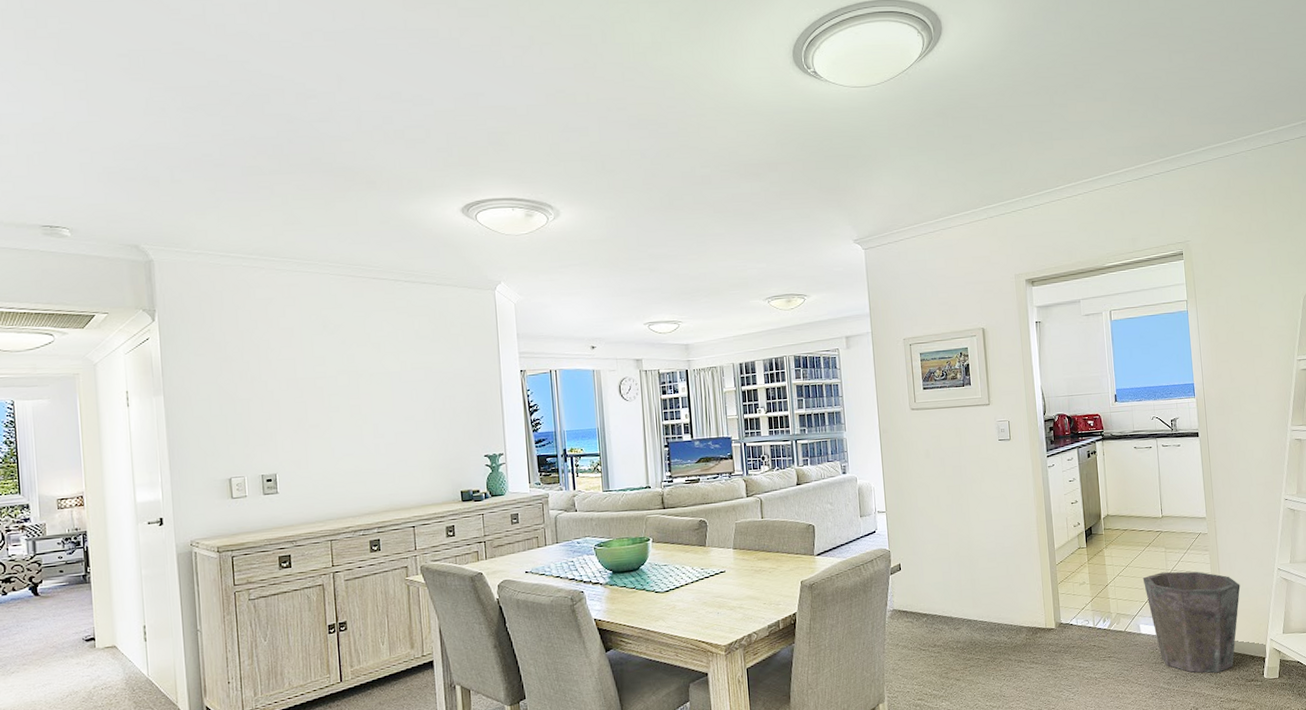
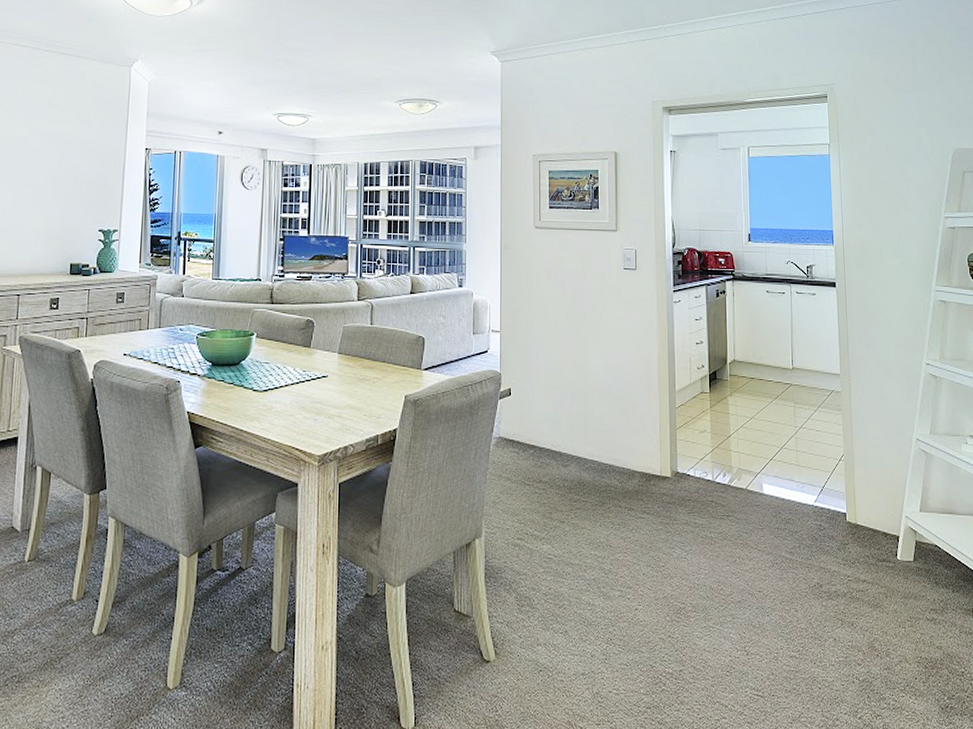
waste bin: present [1142,571,1240,673] -> none [768,429,875,548]

